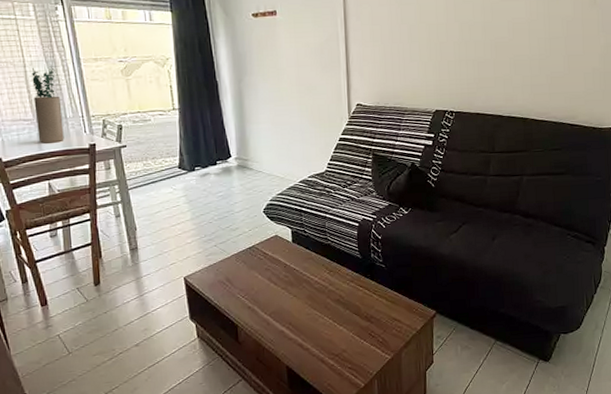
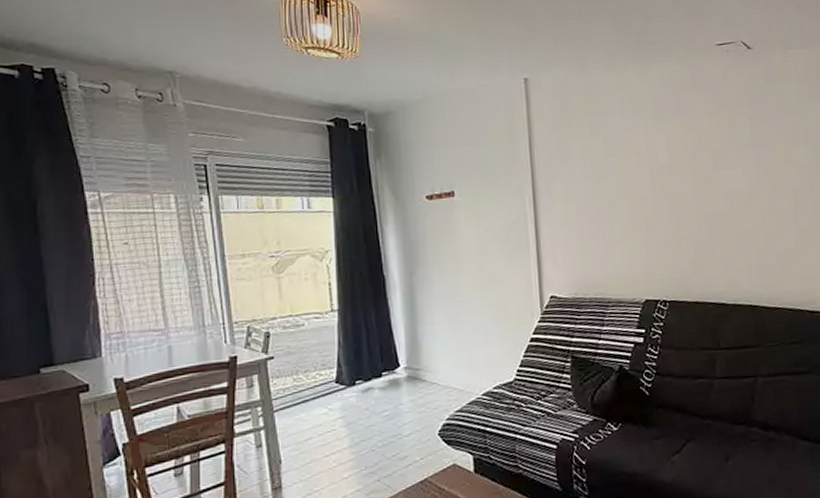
vase: present [32,65,64,144] -> none [167,264,200,358]

